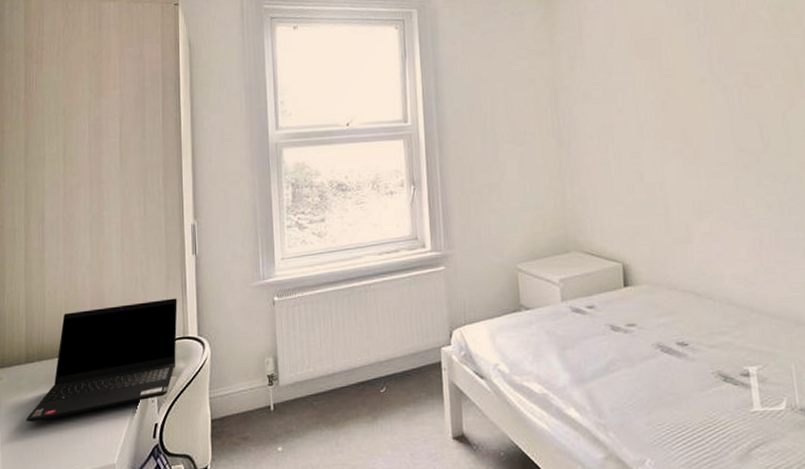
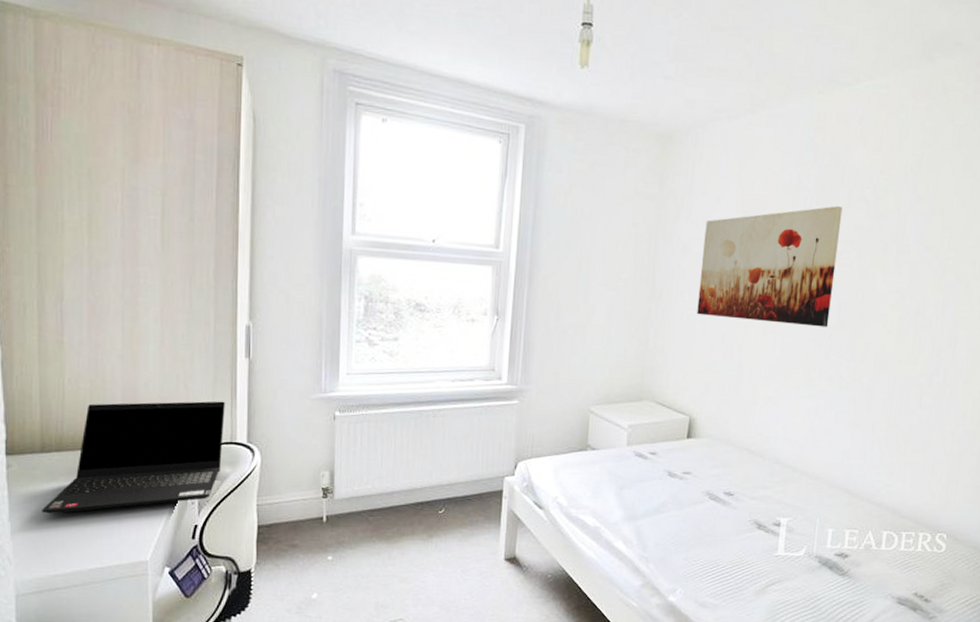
wall art: none [601,30,753,158] -> present [697,206,843,327]

